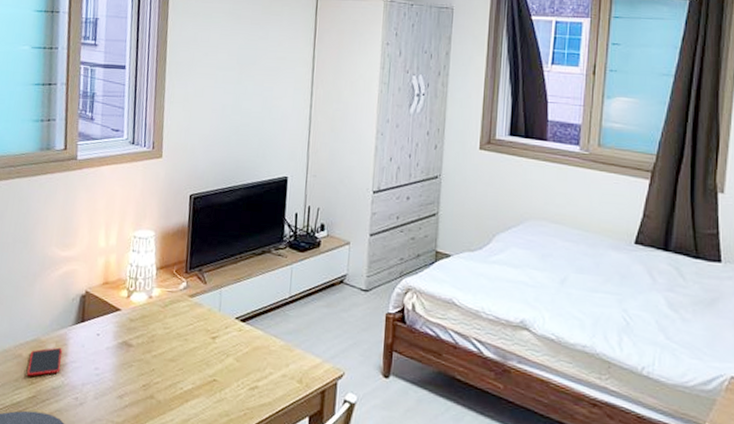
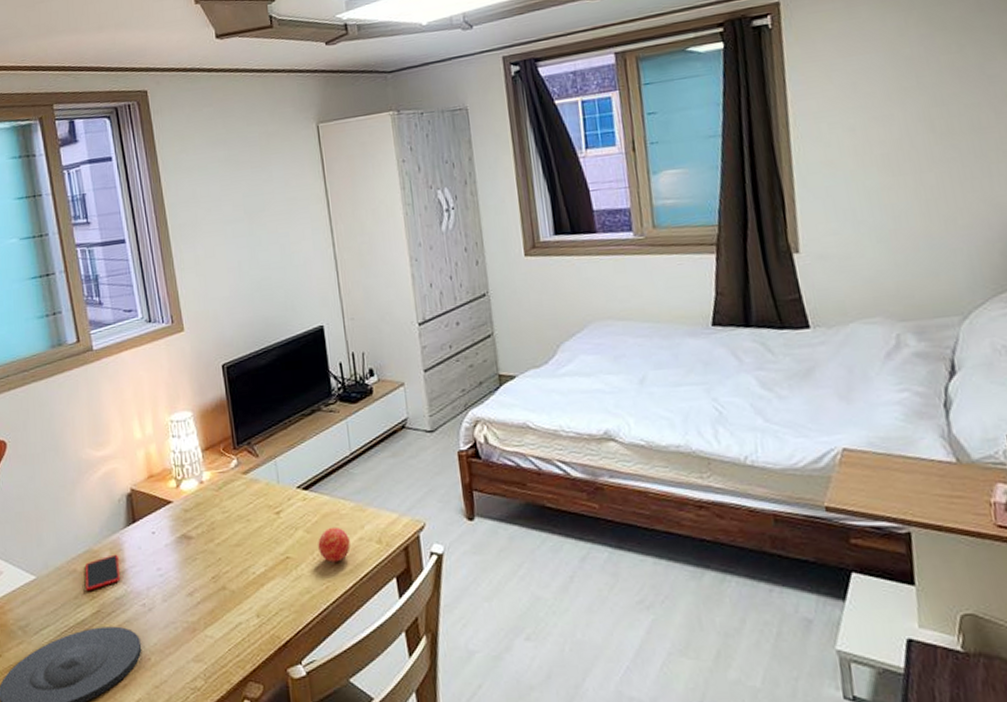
apple: none [244,360,274,393] -> present [318,526,350,563]

